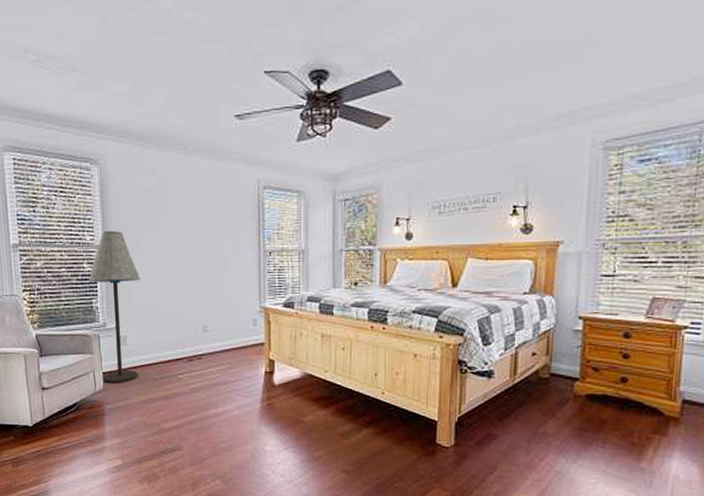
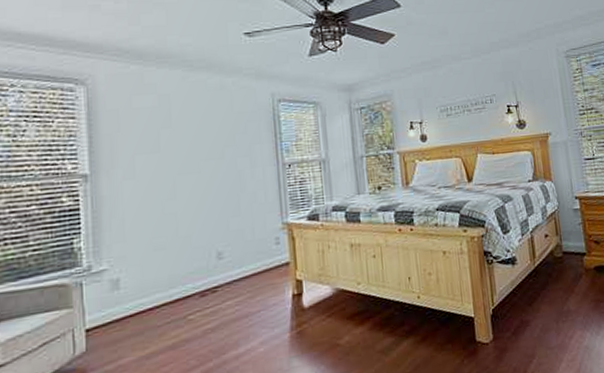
floor lamp: present [88,230,141,383] -> none [68,155,139,343]

